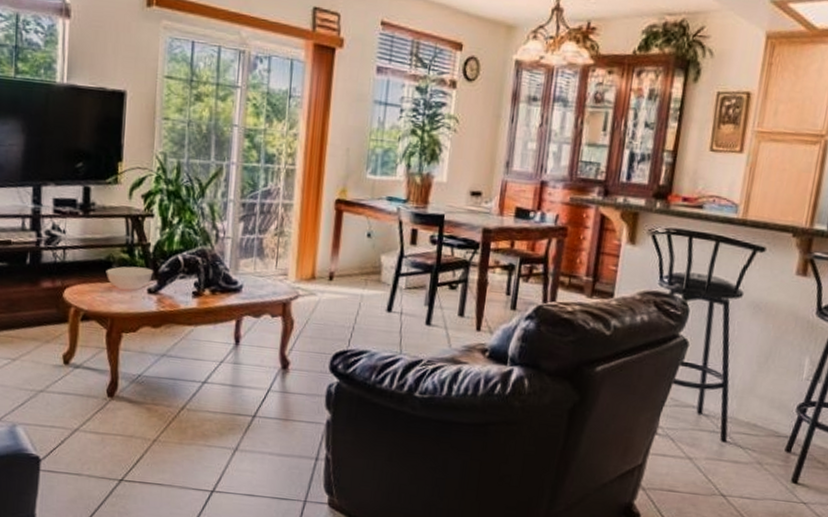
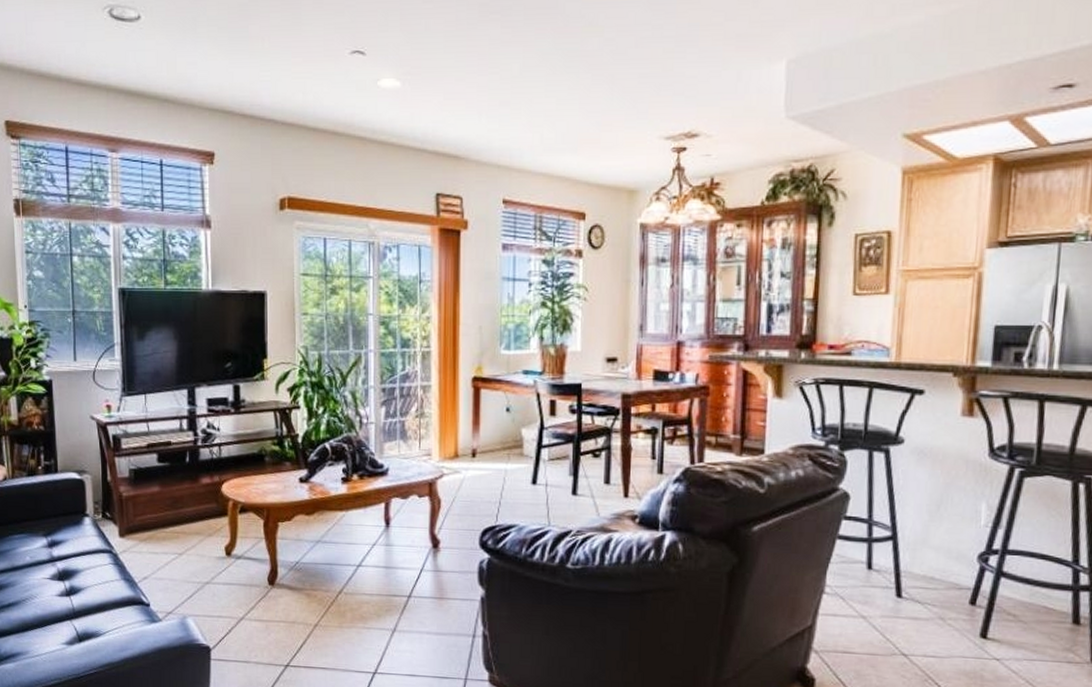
bowl: present [106,266,154,291] -> none [259,457,304,481]

